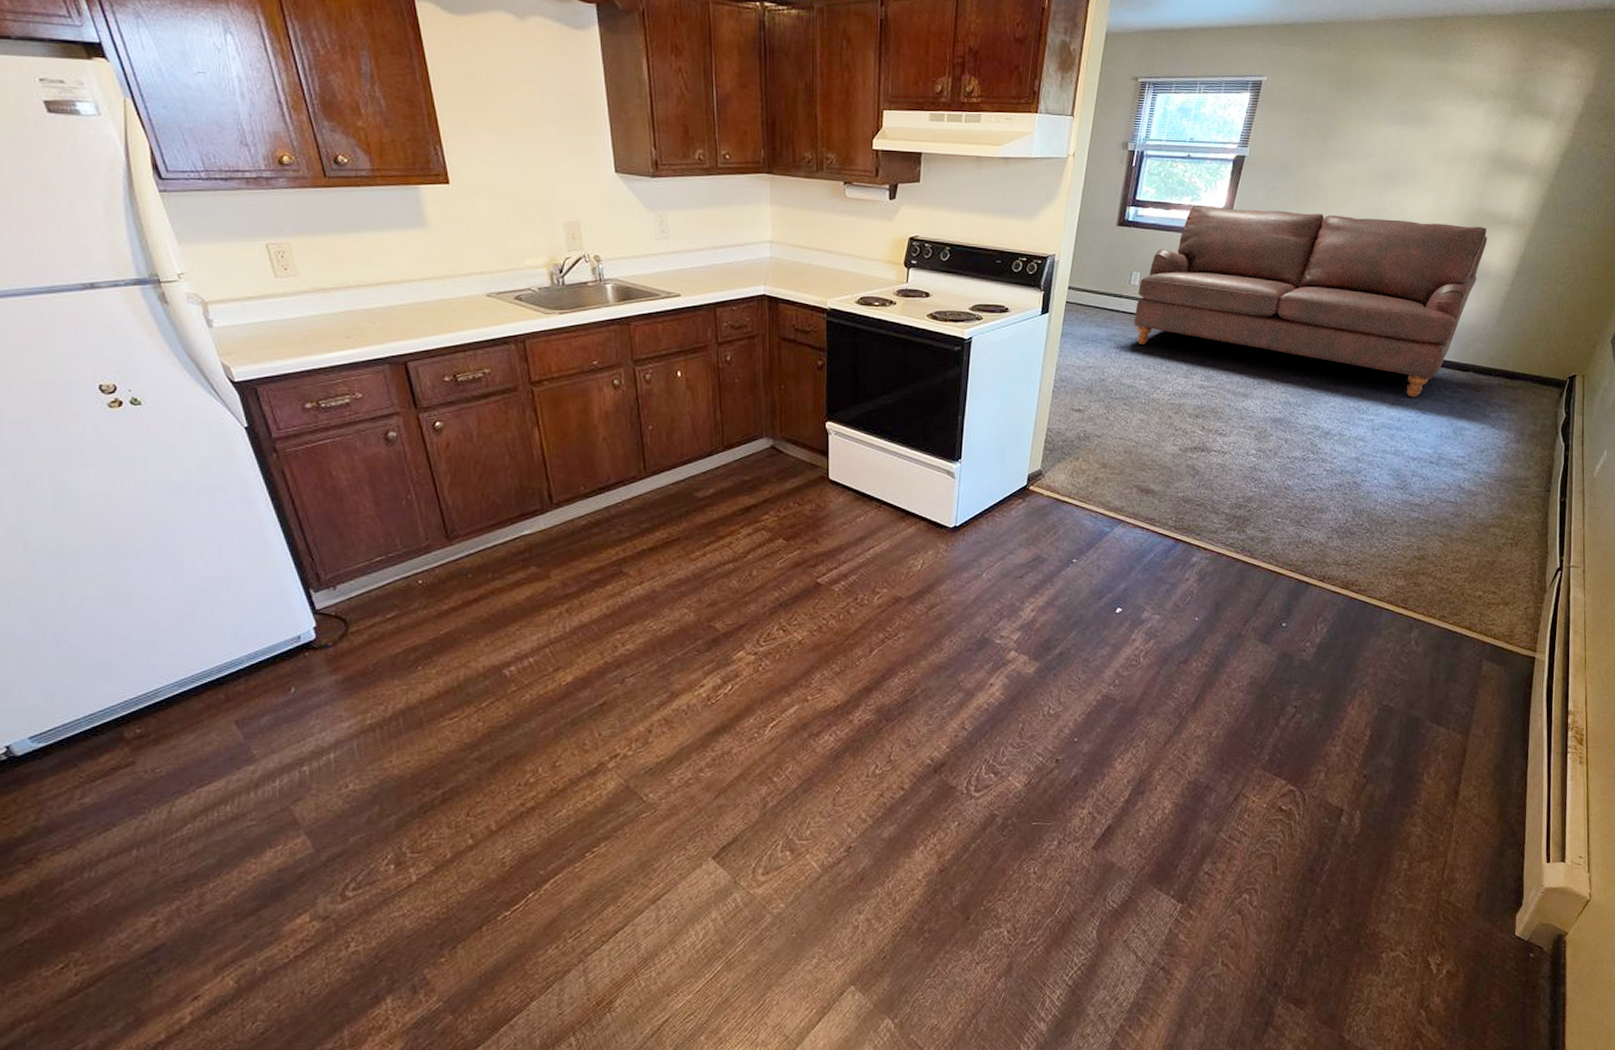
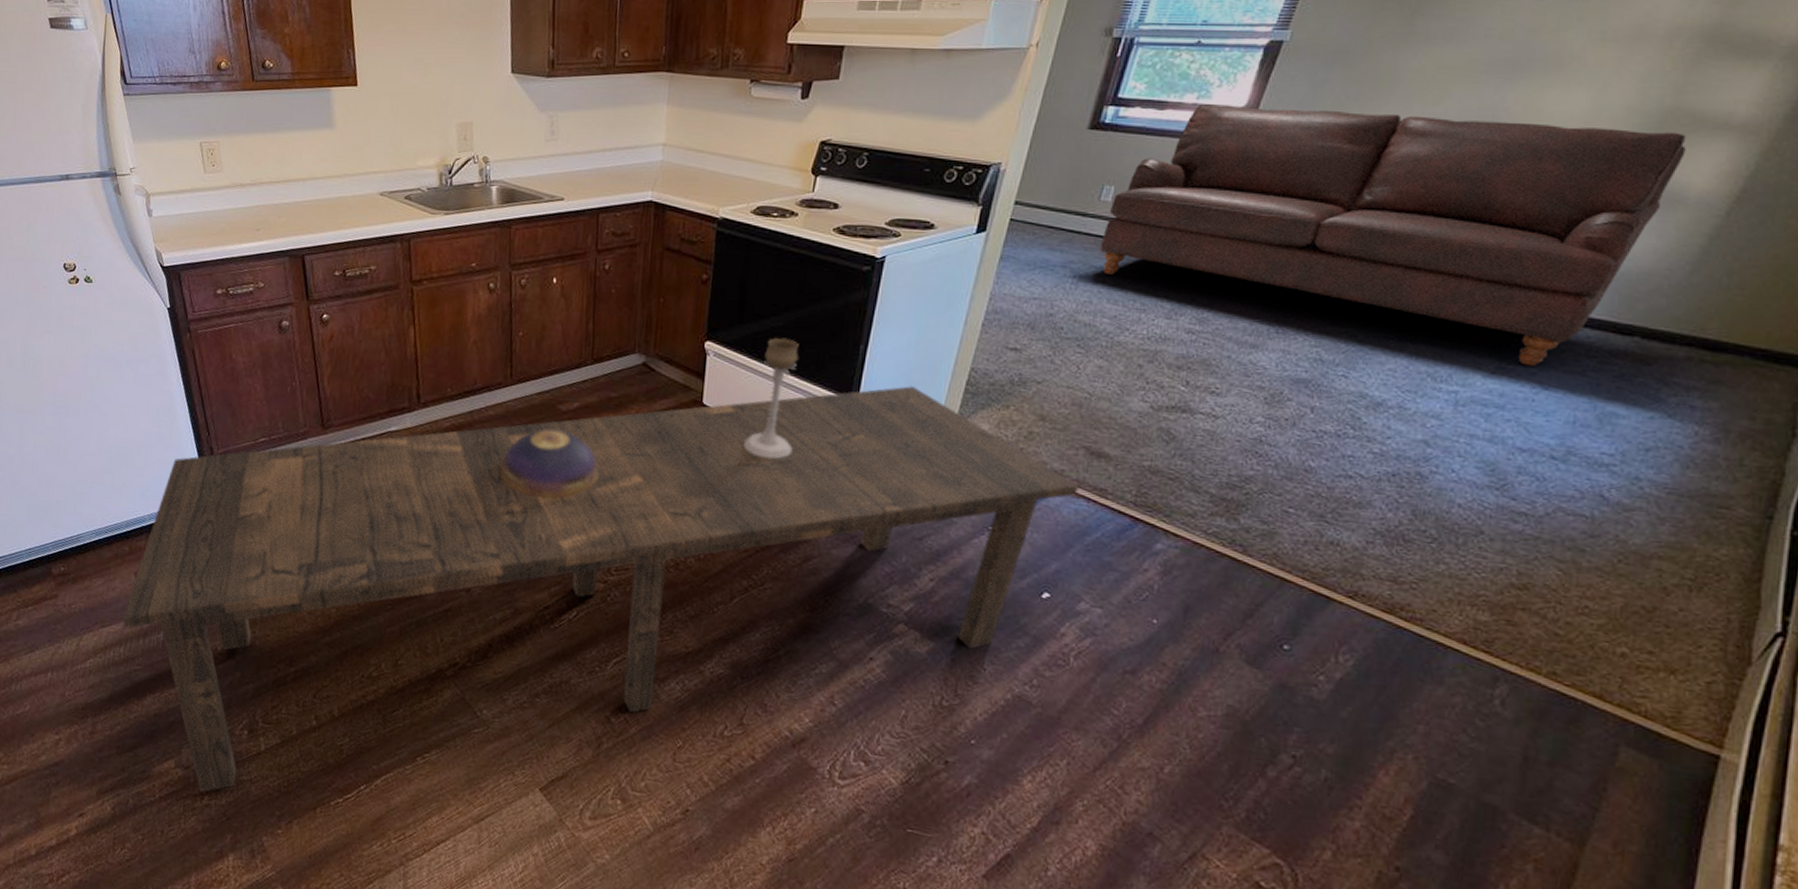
dining table: none [226,448,1135,940] -> present [122,386,1079,793]
decorative bowl: none [643,517,740,583] -> present [500,429,599,499]
candle holder: none [868,414,911,522] -> present [743,337,799,459]

